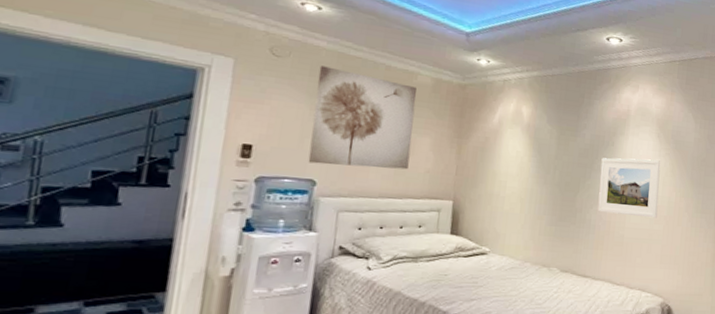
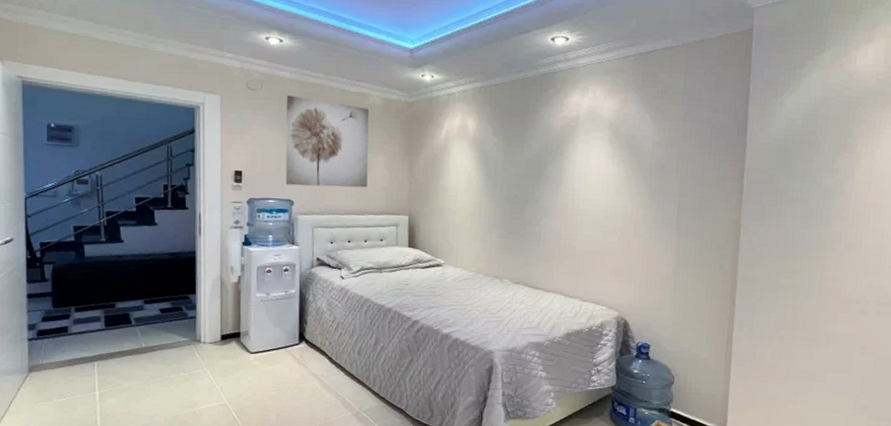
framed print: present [597,158,661,218] -> none [547,167,615,230]

